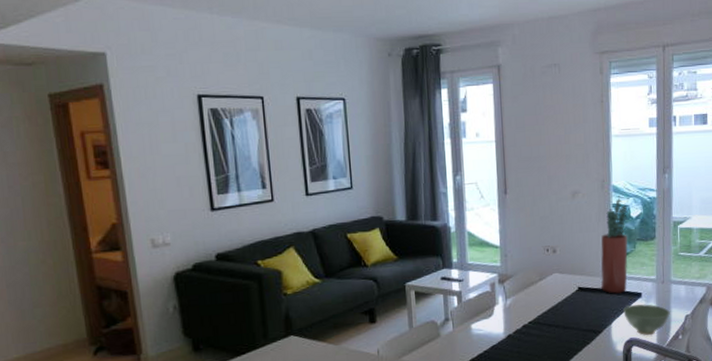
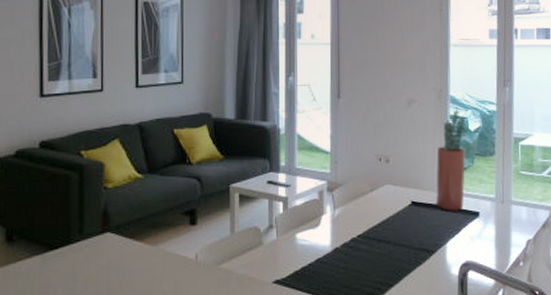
bowl: present [623,304,670,336] -> none [459,225,510,260]

